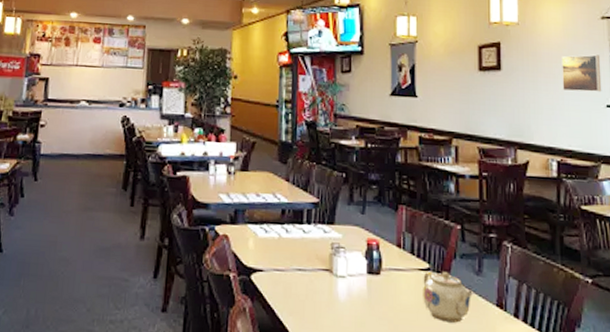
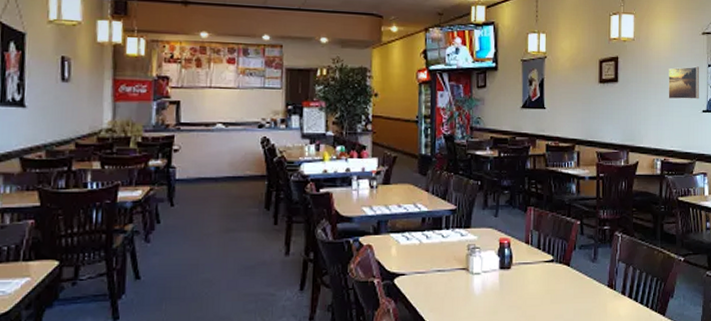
teapot: present [423,271,474,323] -> none [547,262,590,304]

